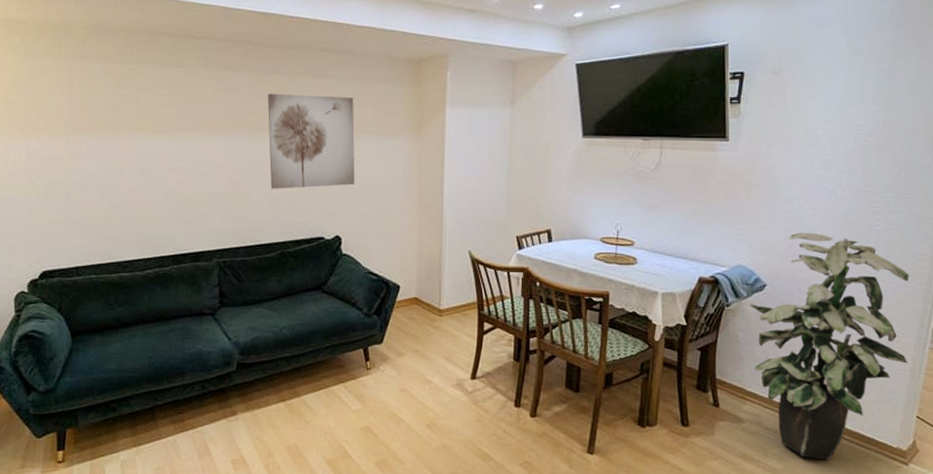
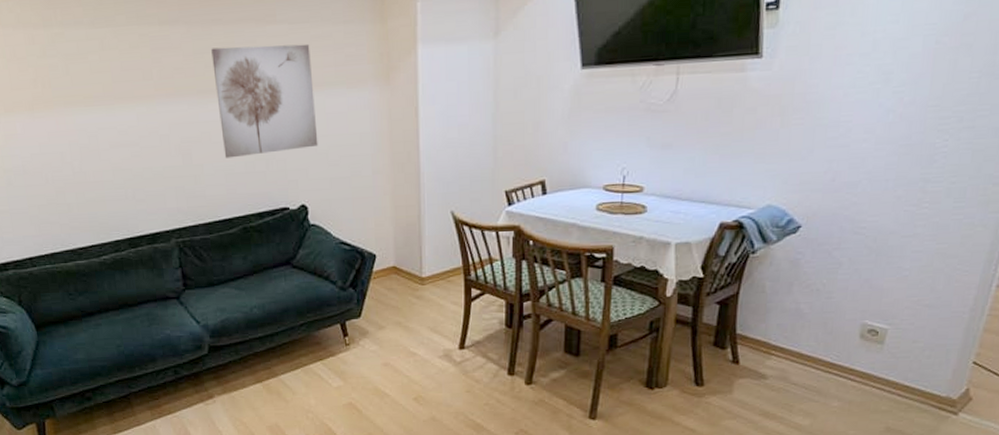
indoor plant: present [749,232,910,460] -> none [779,161,981,414]

